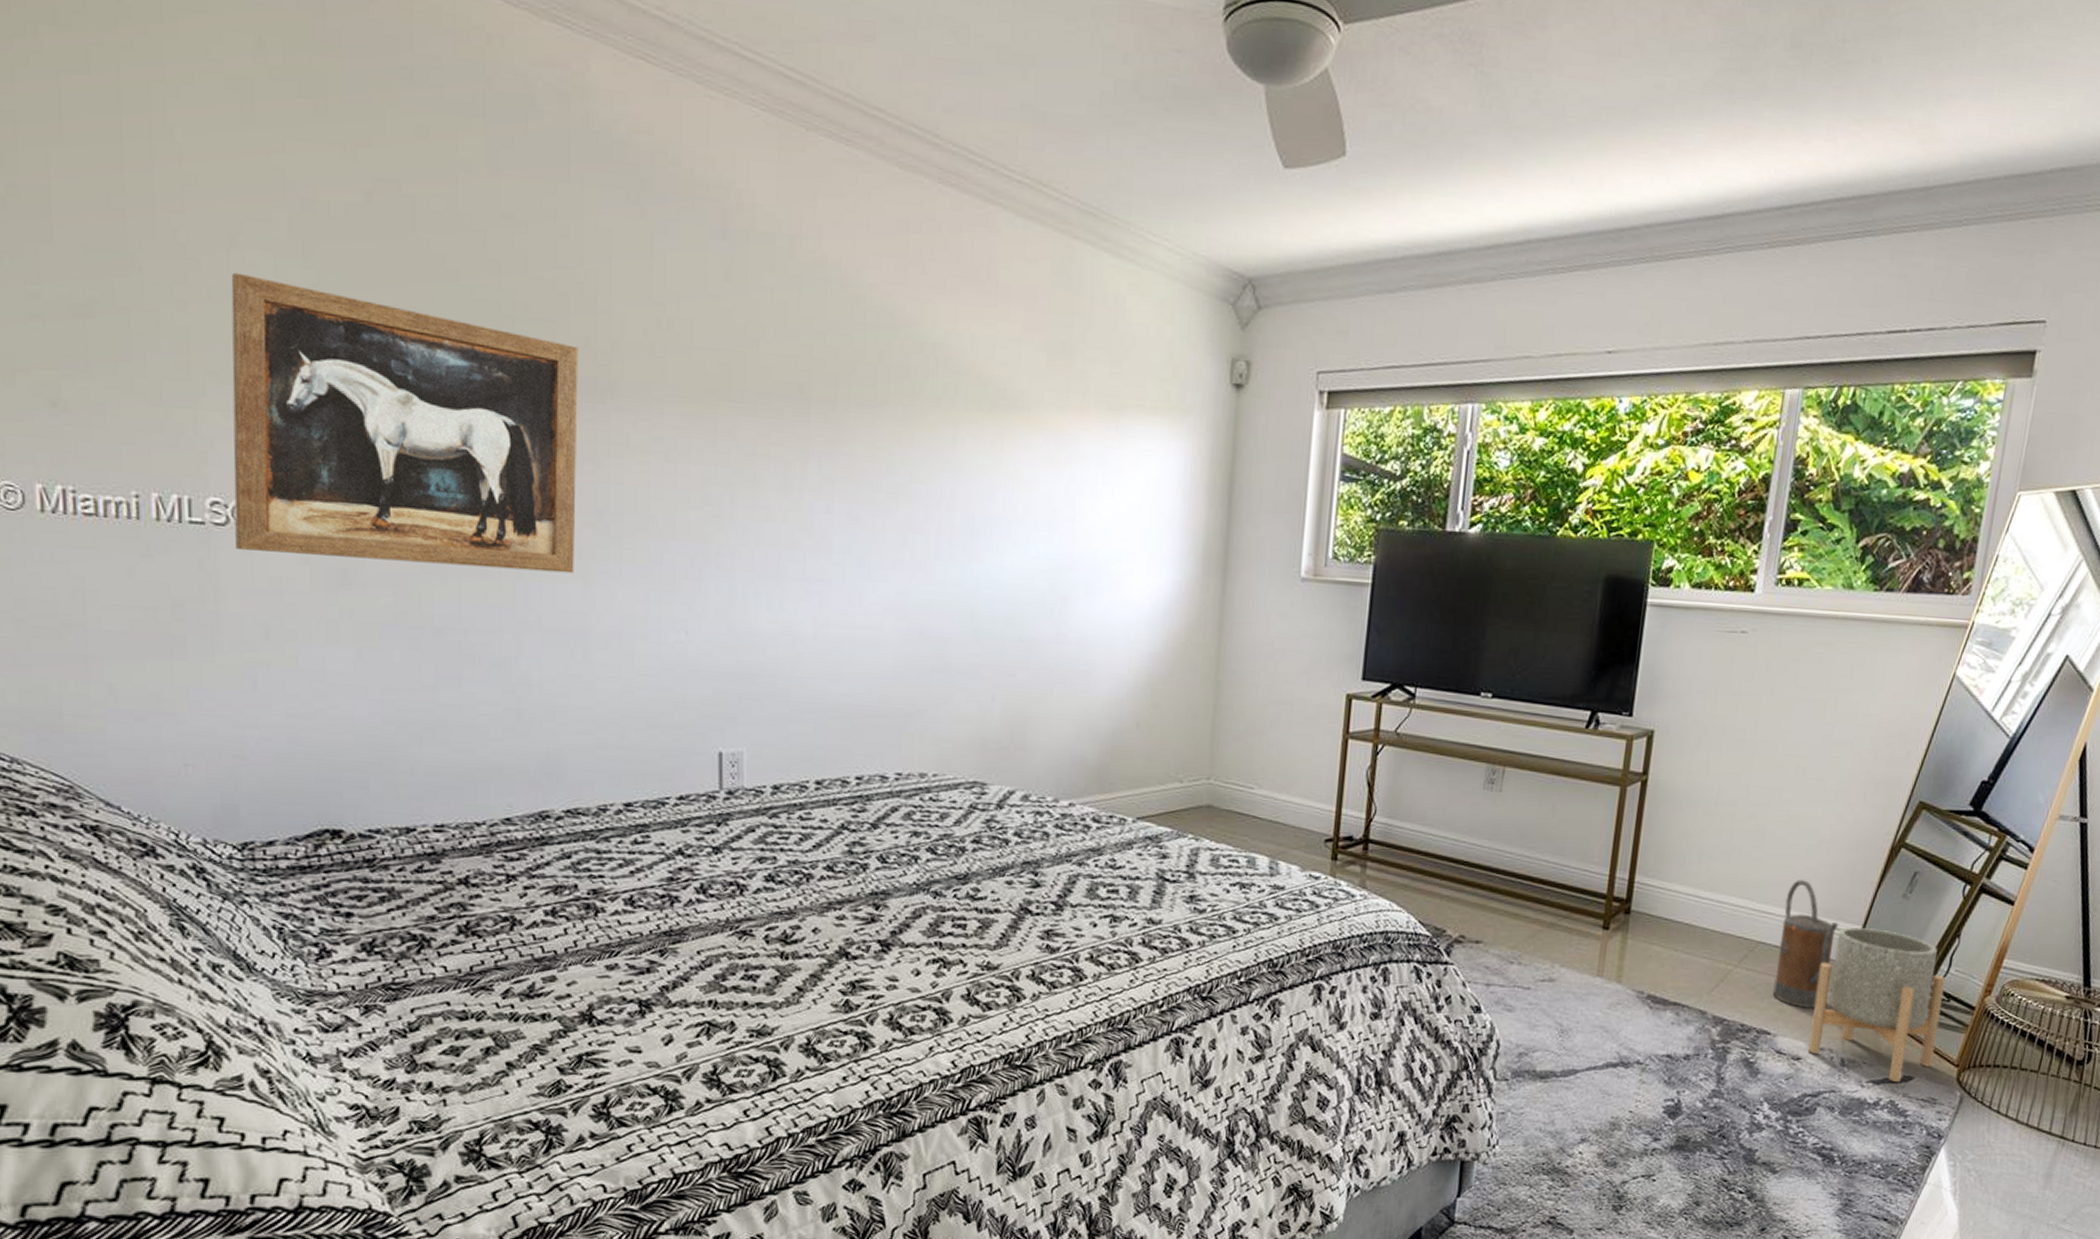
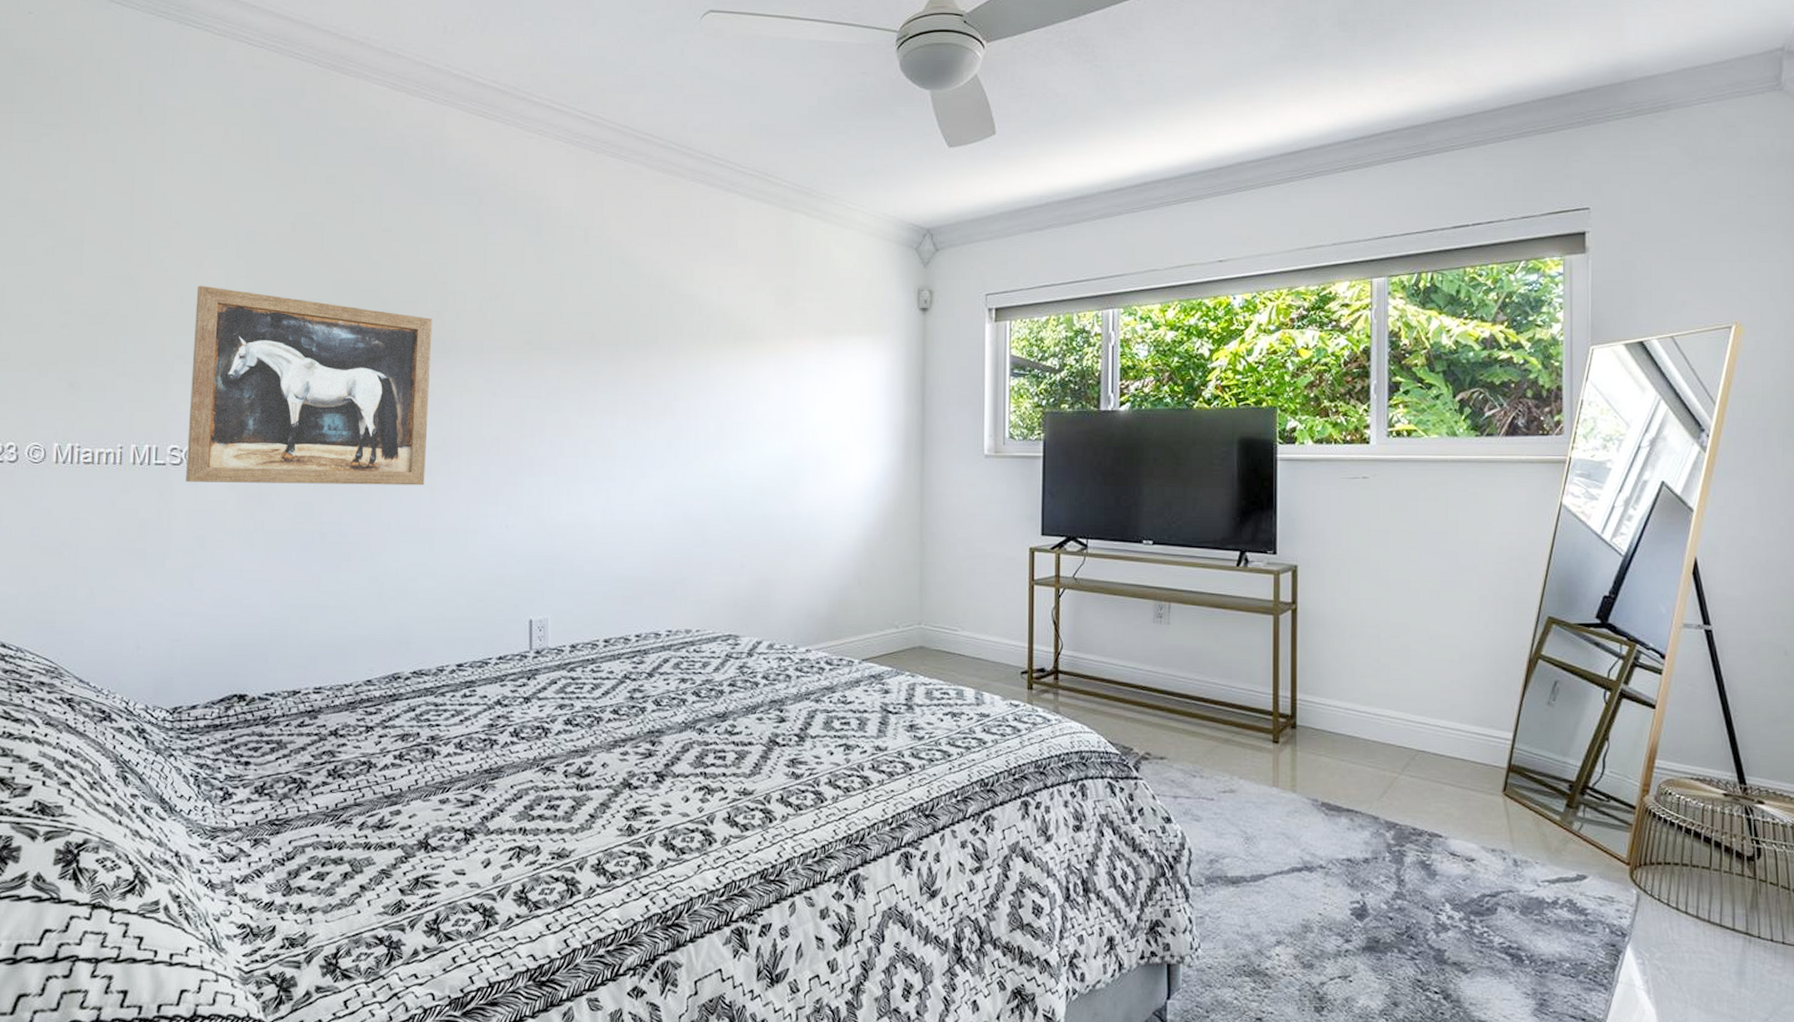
watering can: present [1772,880,1839,1009] -> none [1438,692,1491,812]
planter: present [1808,927,1946,1083] -> none [1479,734,1604,882]

